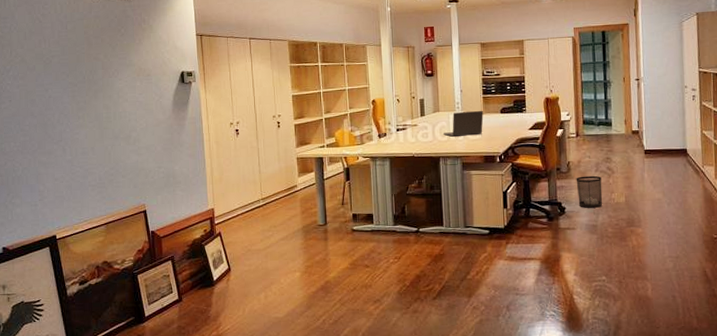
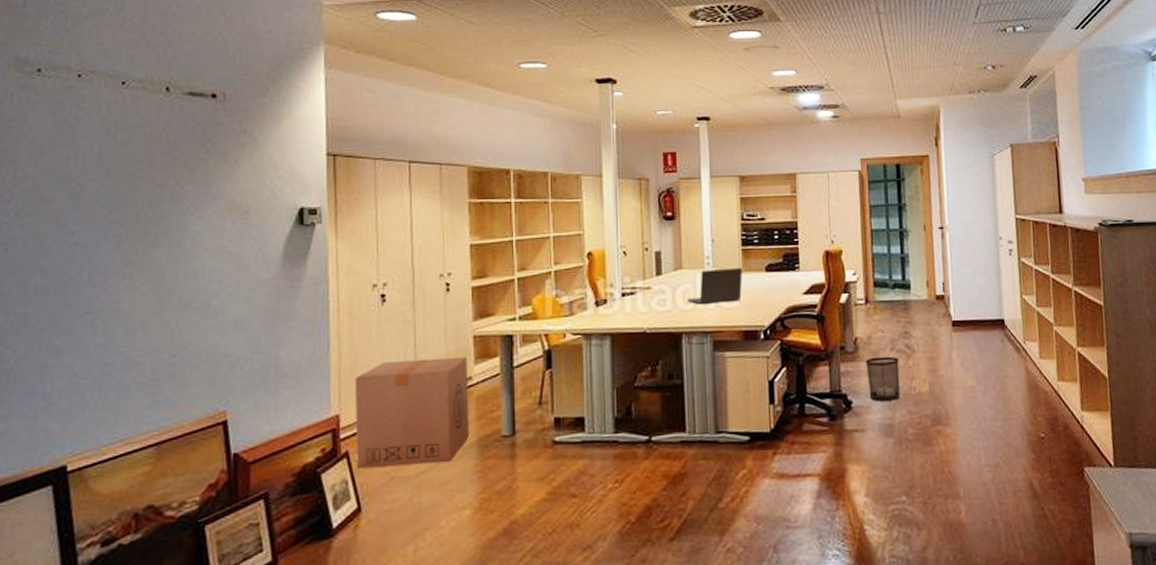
cardboard box: none [222,171,296,244] -> present [354,356,469,469]

